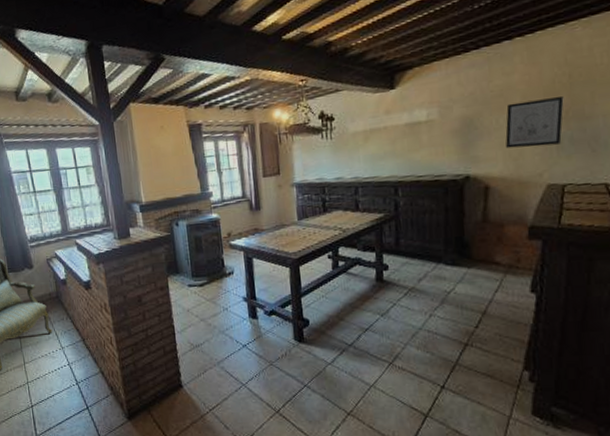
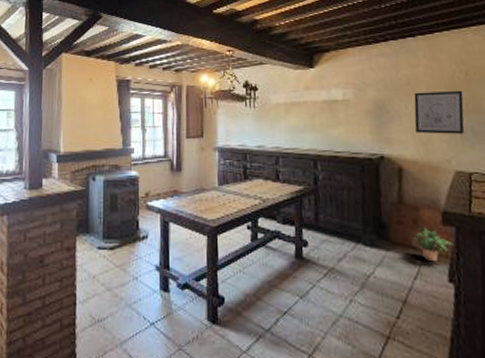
potted plant: none [496,242,539,275] -> present [413,227,454,262]

